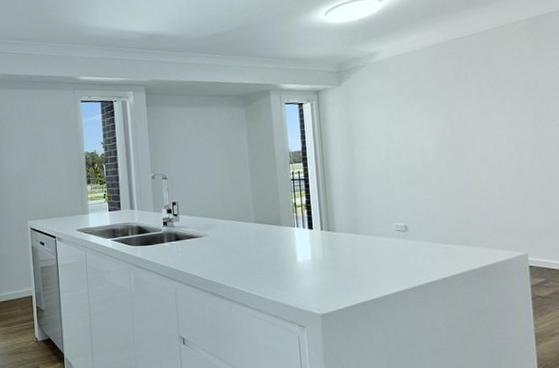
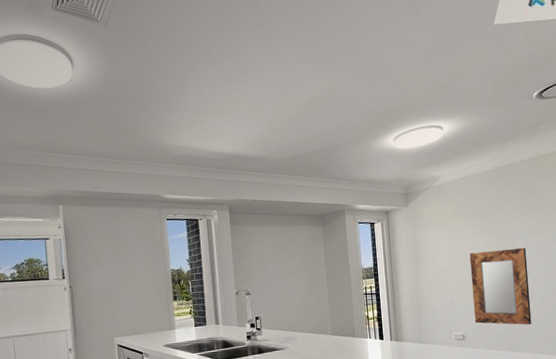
home mirror: none [413,129,489,217] -> present [469,247,532,325]

